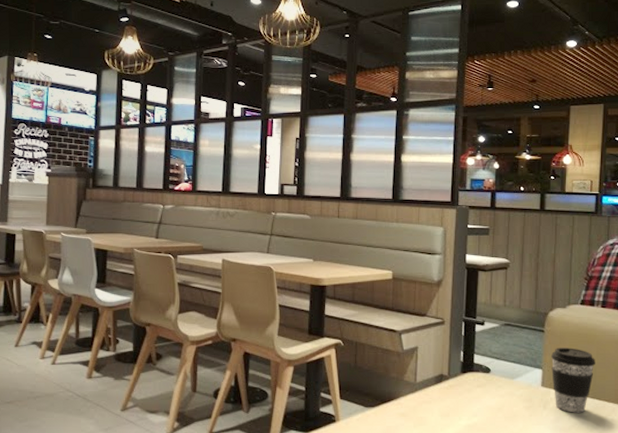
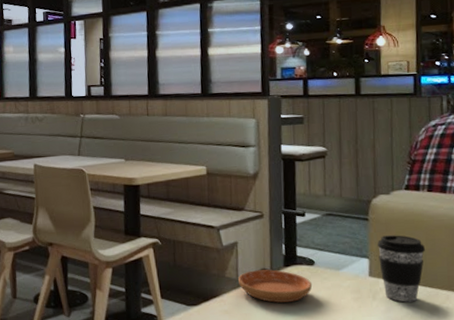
saucer: none [417,375,487,408] -> present [238,269,313,303]

